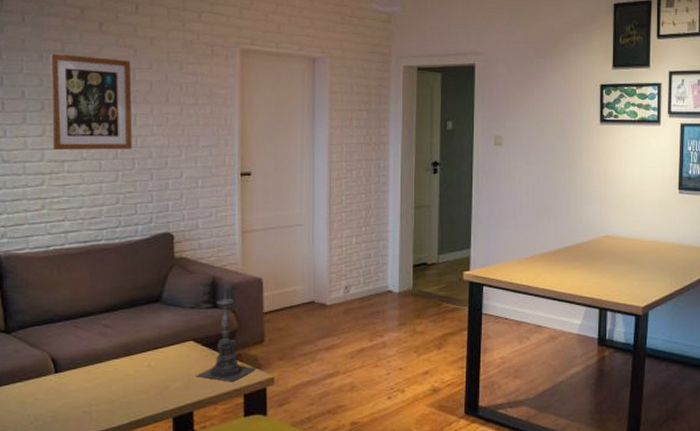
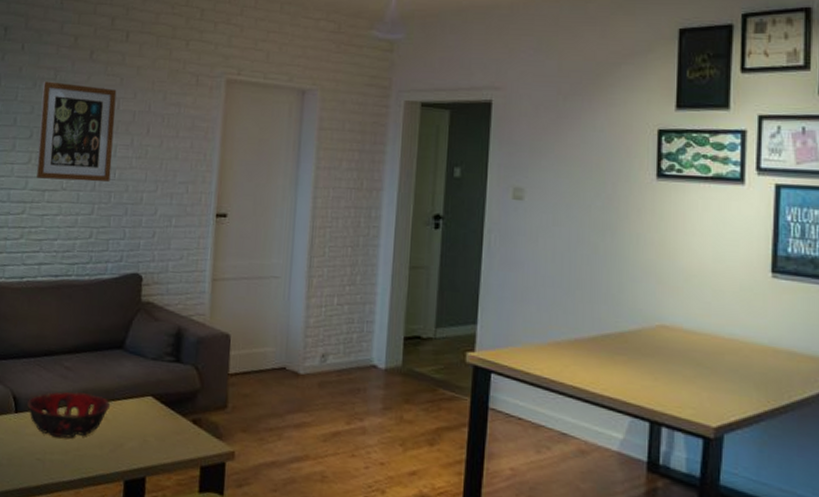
decorative bowl: none [67,346,153,390] -> present [27,391,111,438]
candle holder: present [196,288,258,382] -> none [152,341,218,450]

